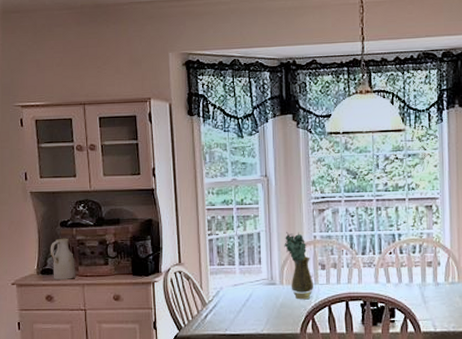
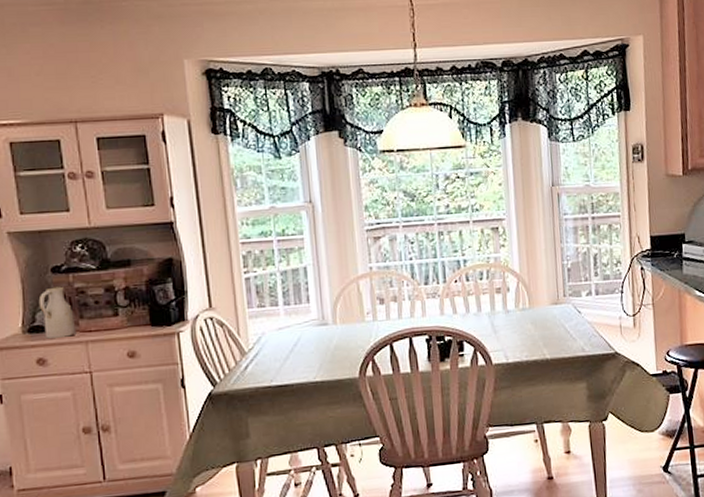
vase: present [284,231,313,300] -> none [335,263,372,340]

